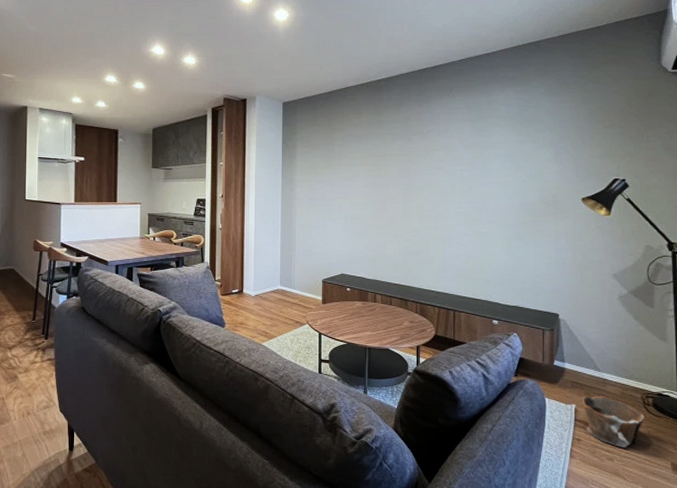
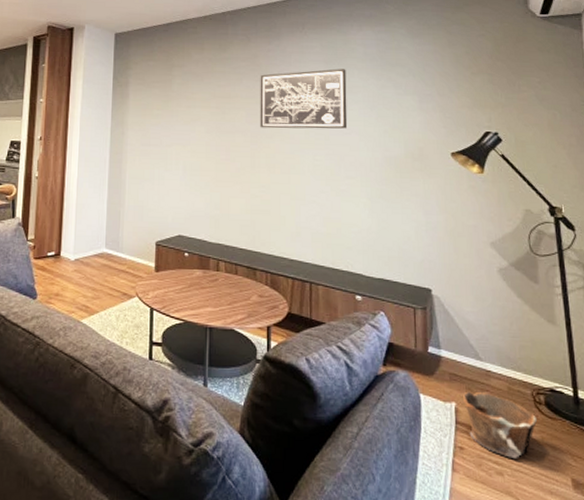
wall art: none [411,127,489,182] -> present [260,68,348,129]

